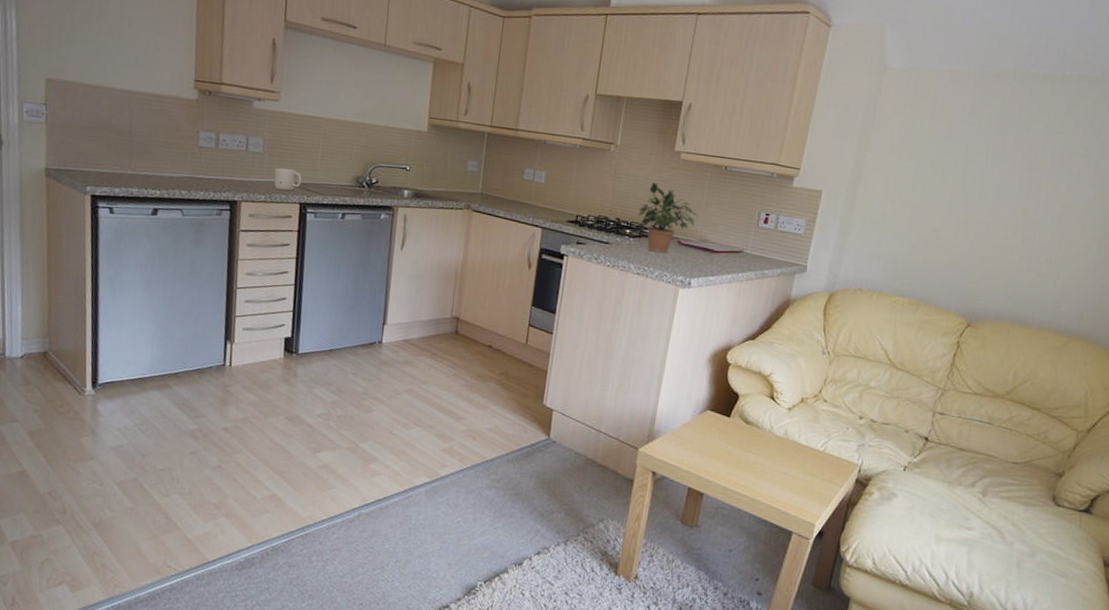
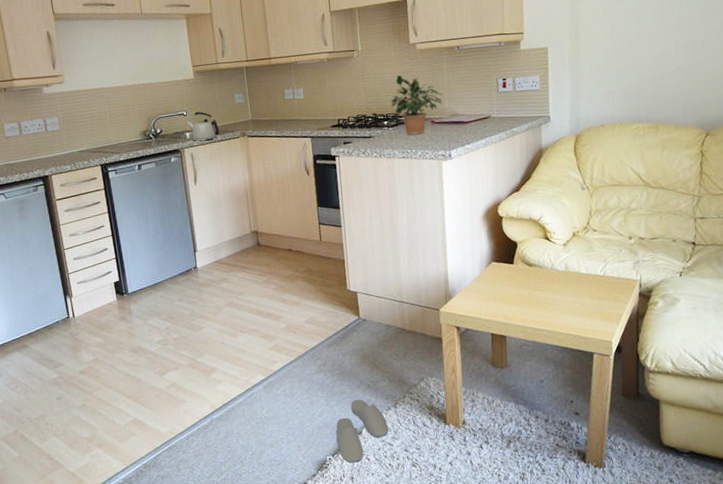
mug: present [274,167,302,191] -> none [73,137,98,158]
kettle: none [407,169,443,204] -> present [186,111,220,142]
slippers: none [492,526,553,596] -> present [336,399,389,463]

